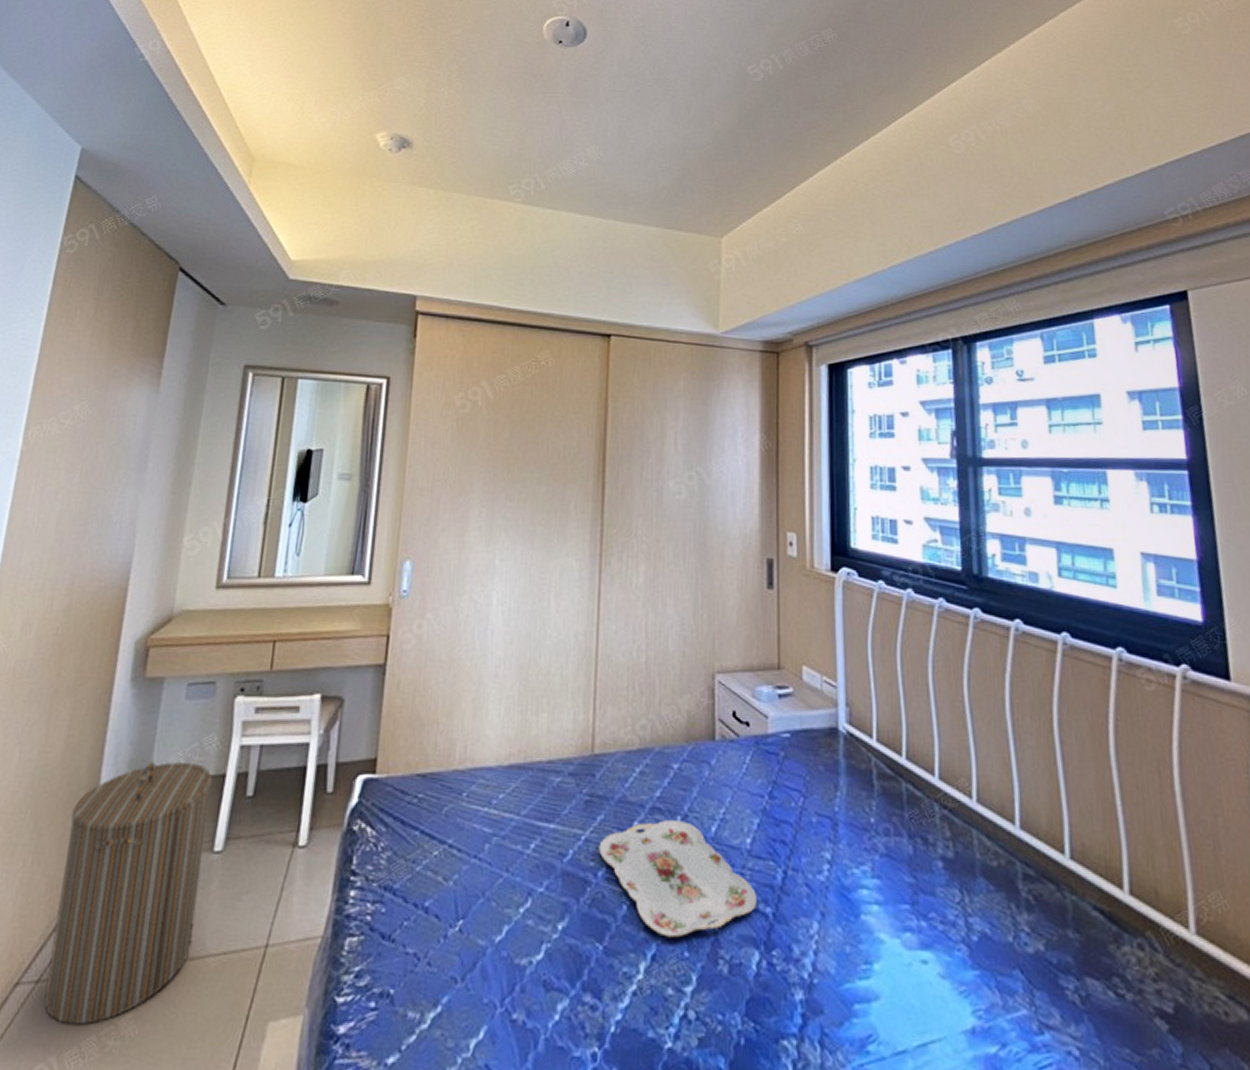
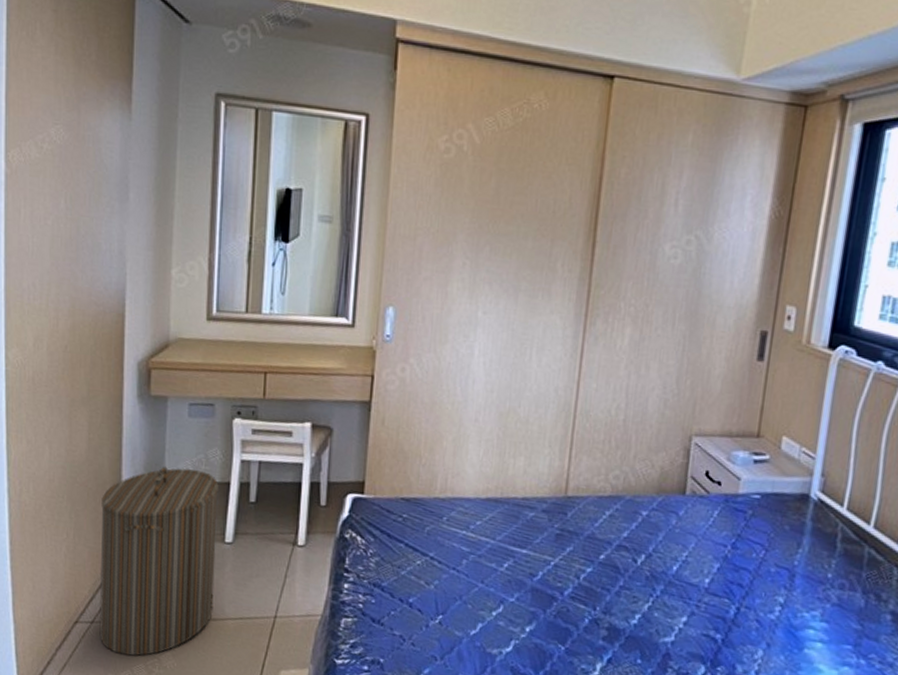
serving tray: present [598,820,756,938] -> none [566,556,709,649]

